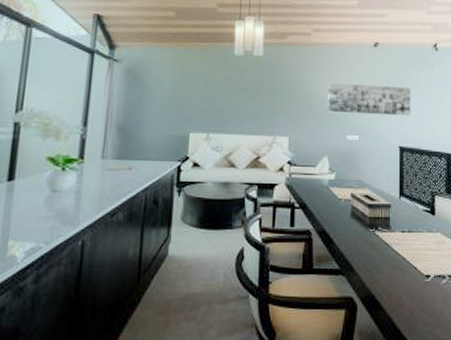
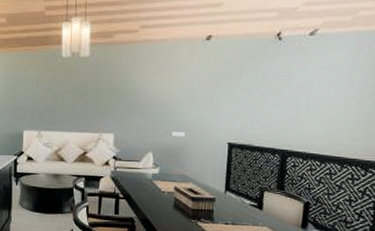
wall art: present [328,83,411,116] -> none [153,81,245,112]

